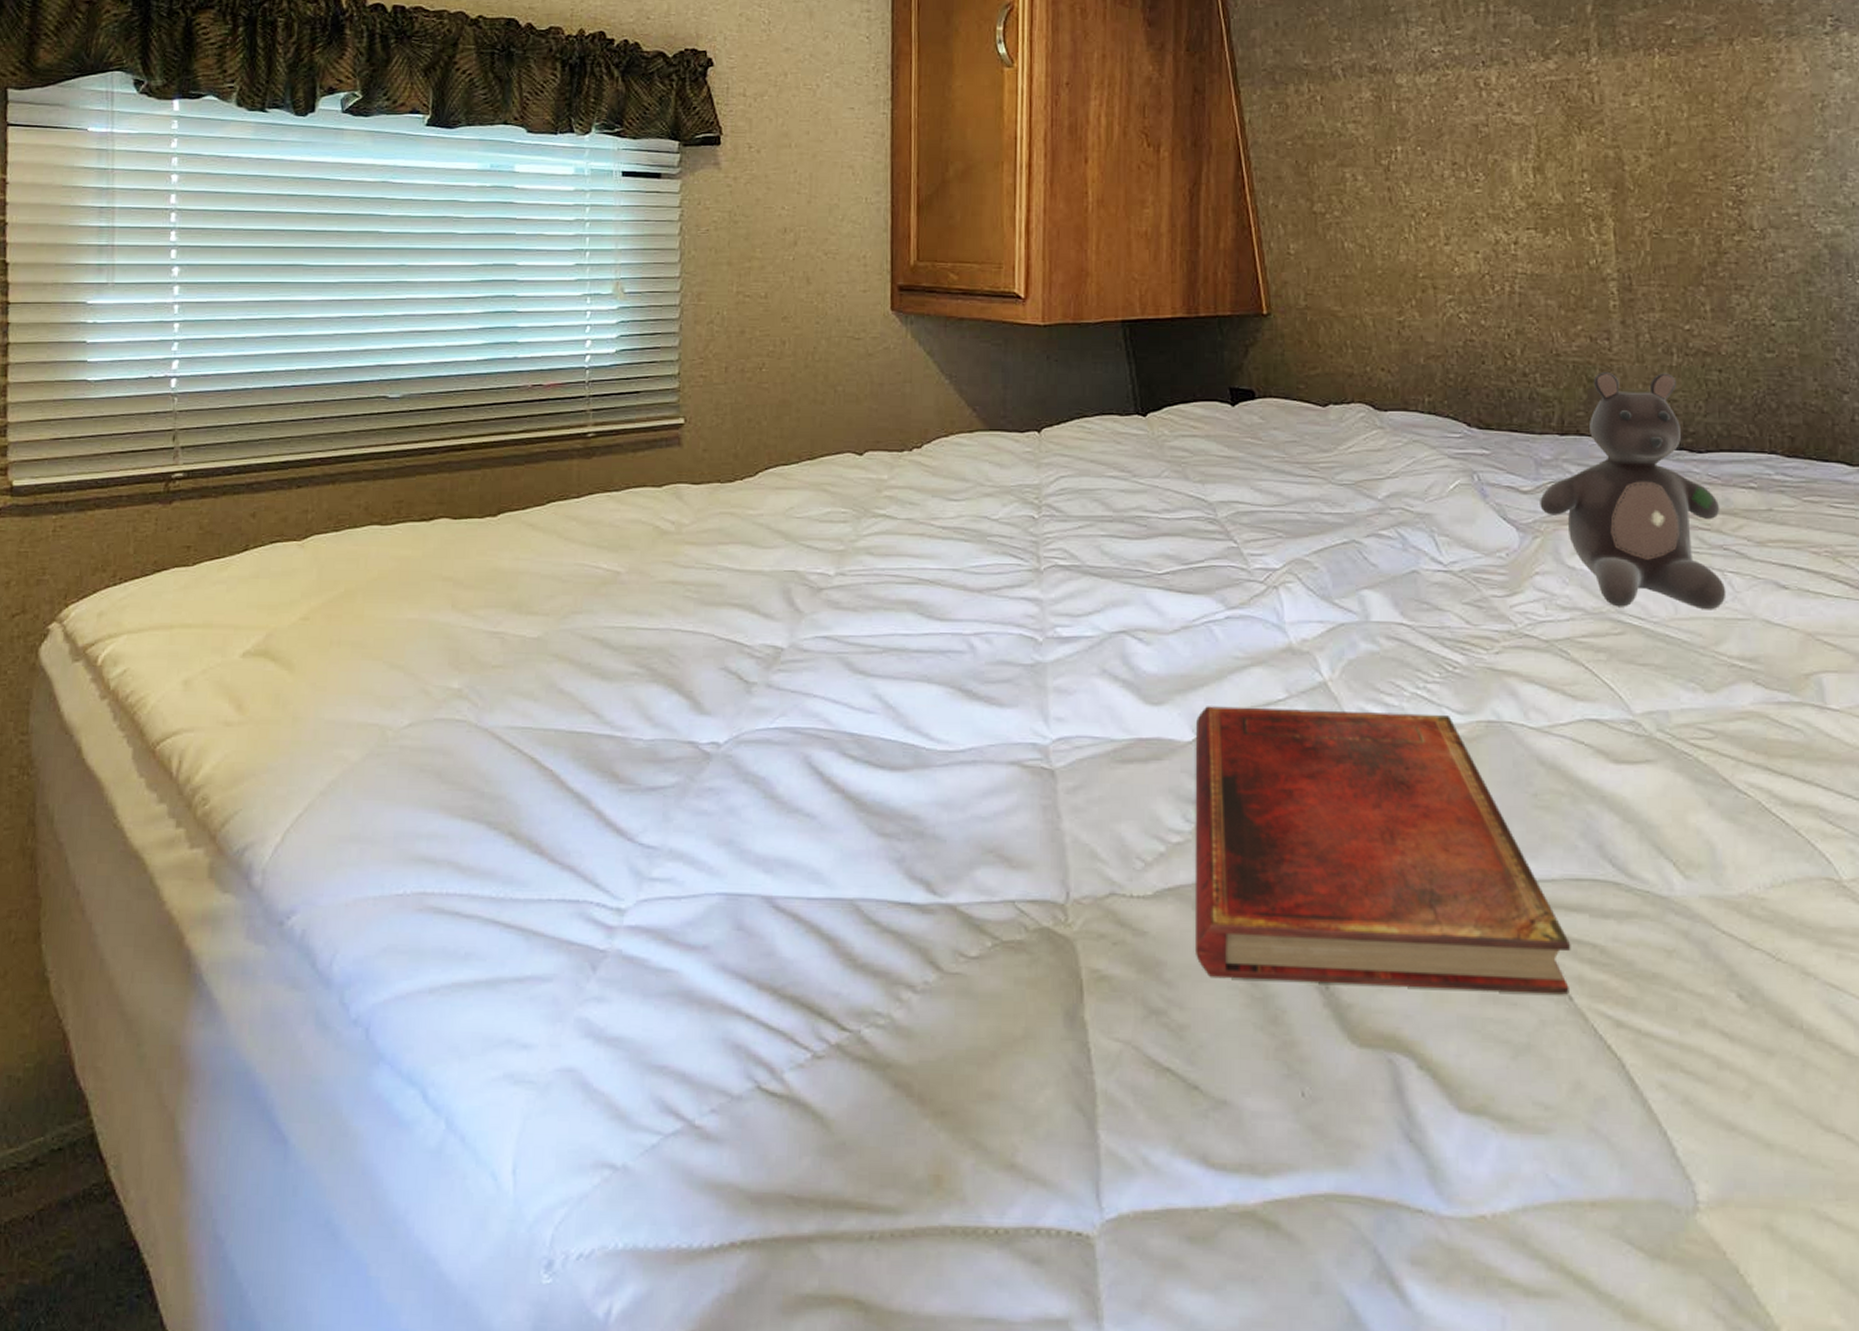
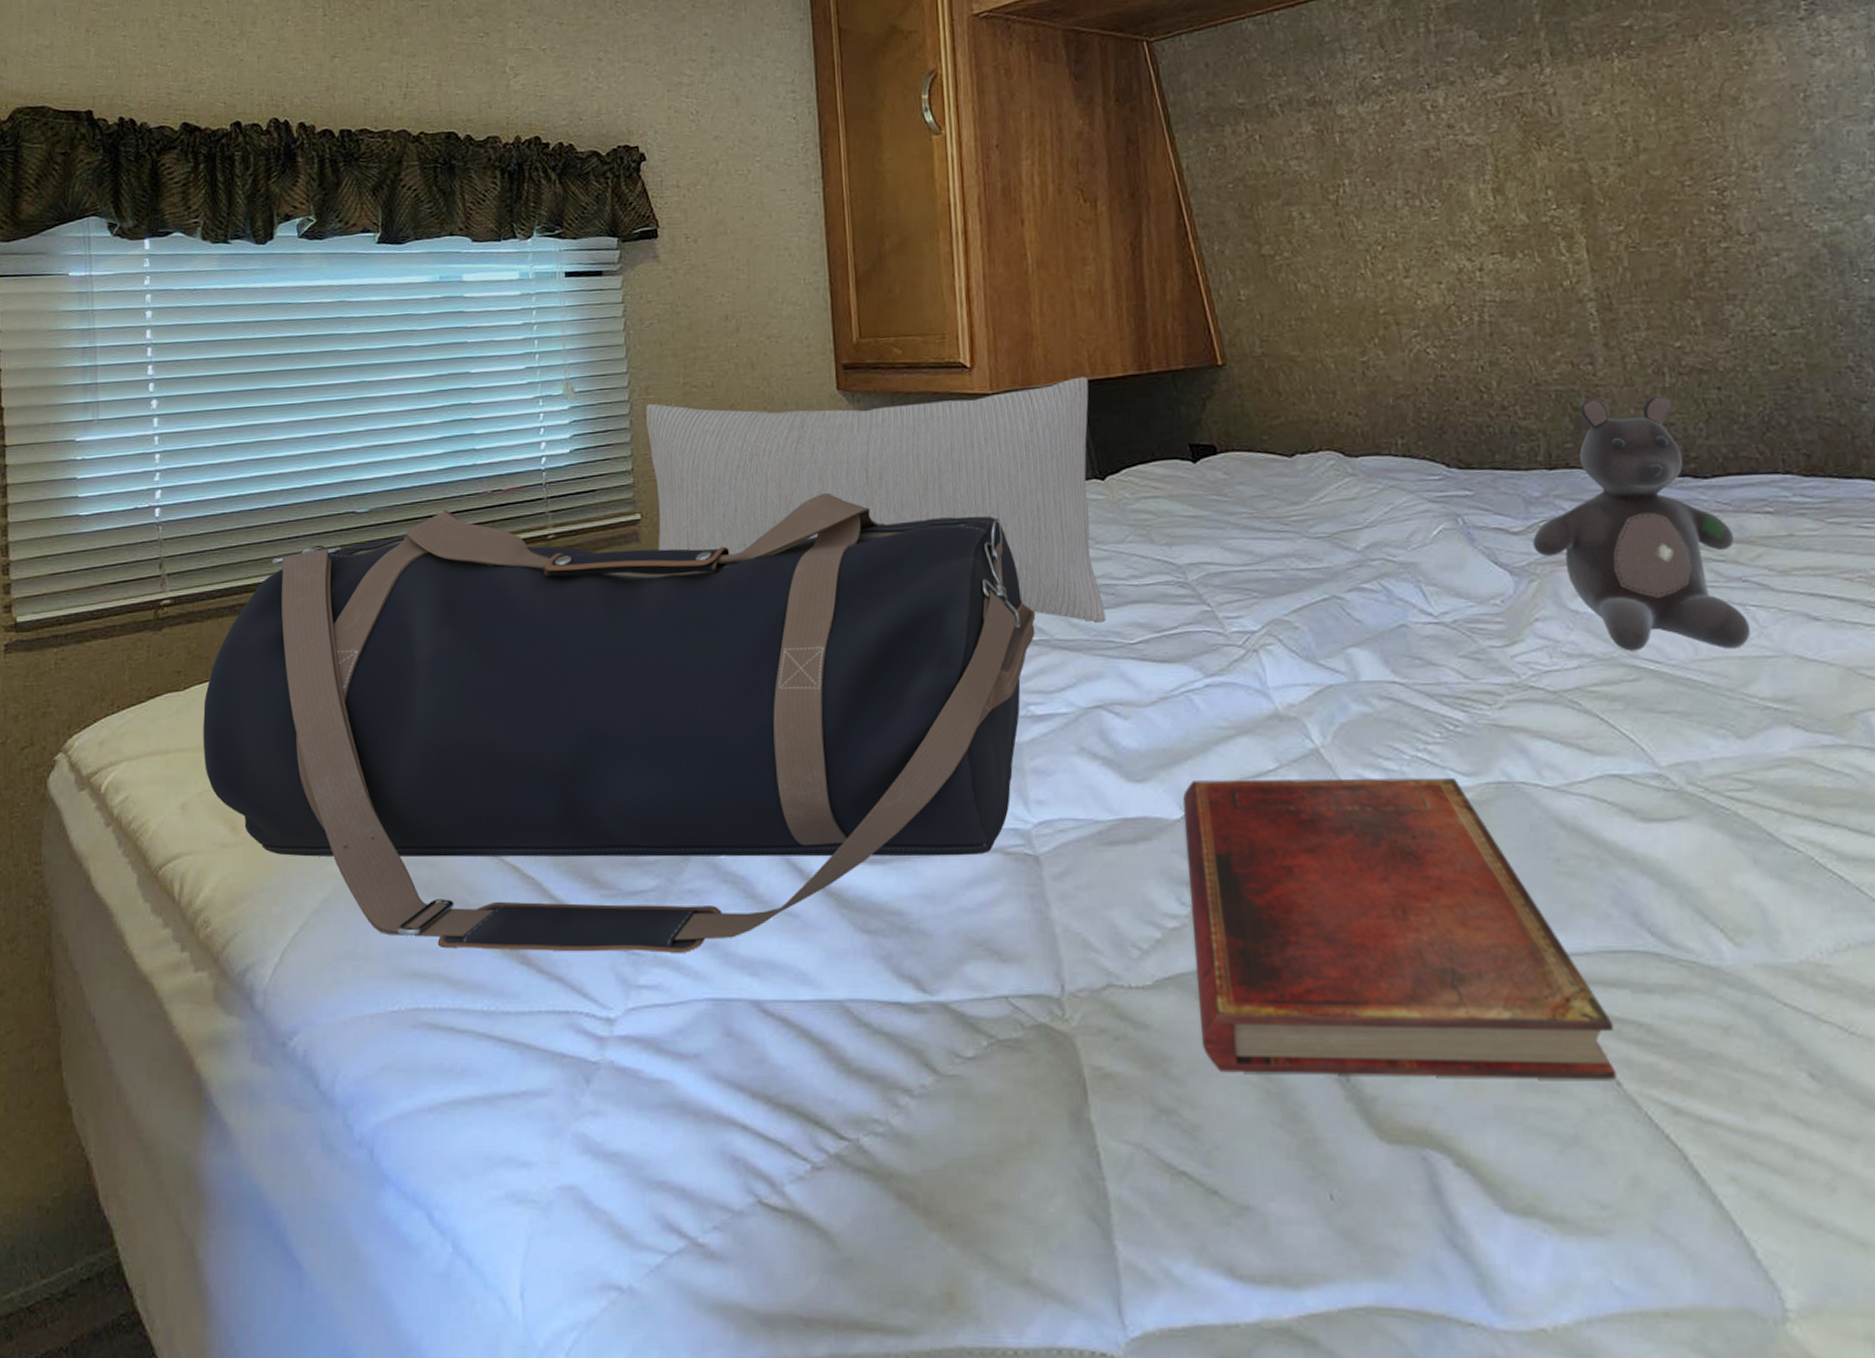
duffel bag: none [210,401,1070,849] -> present [203,492,1036,954]
pillow: none [696,309,1138,552] -> present [645,376,1106,623]

